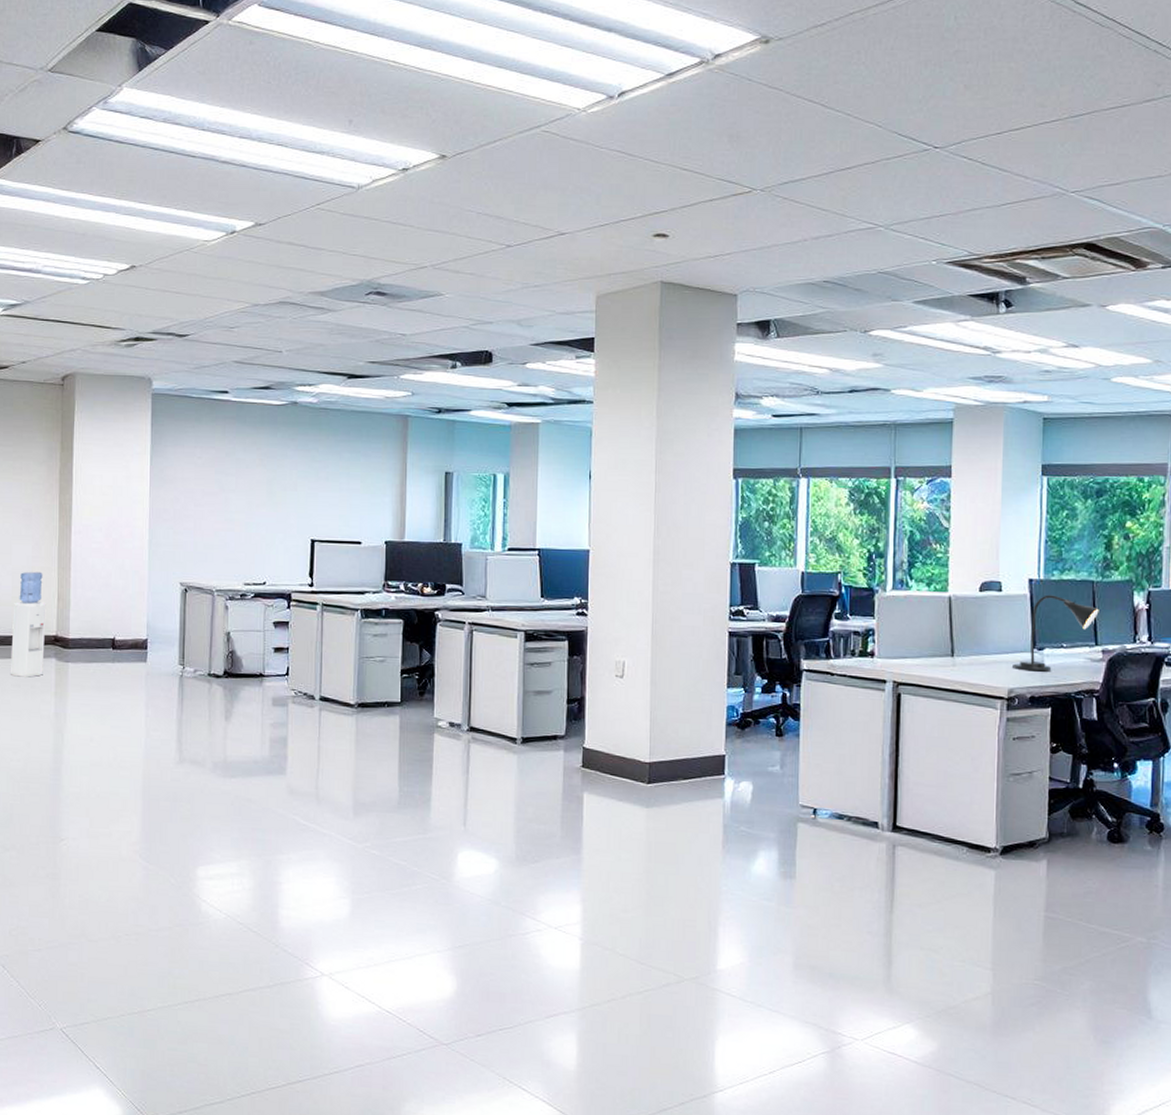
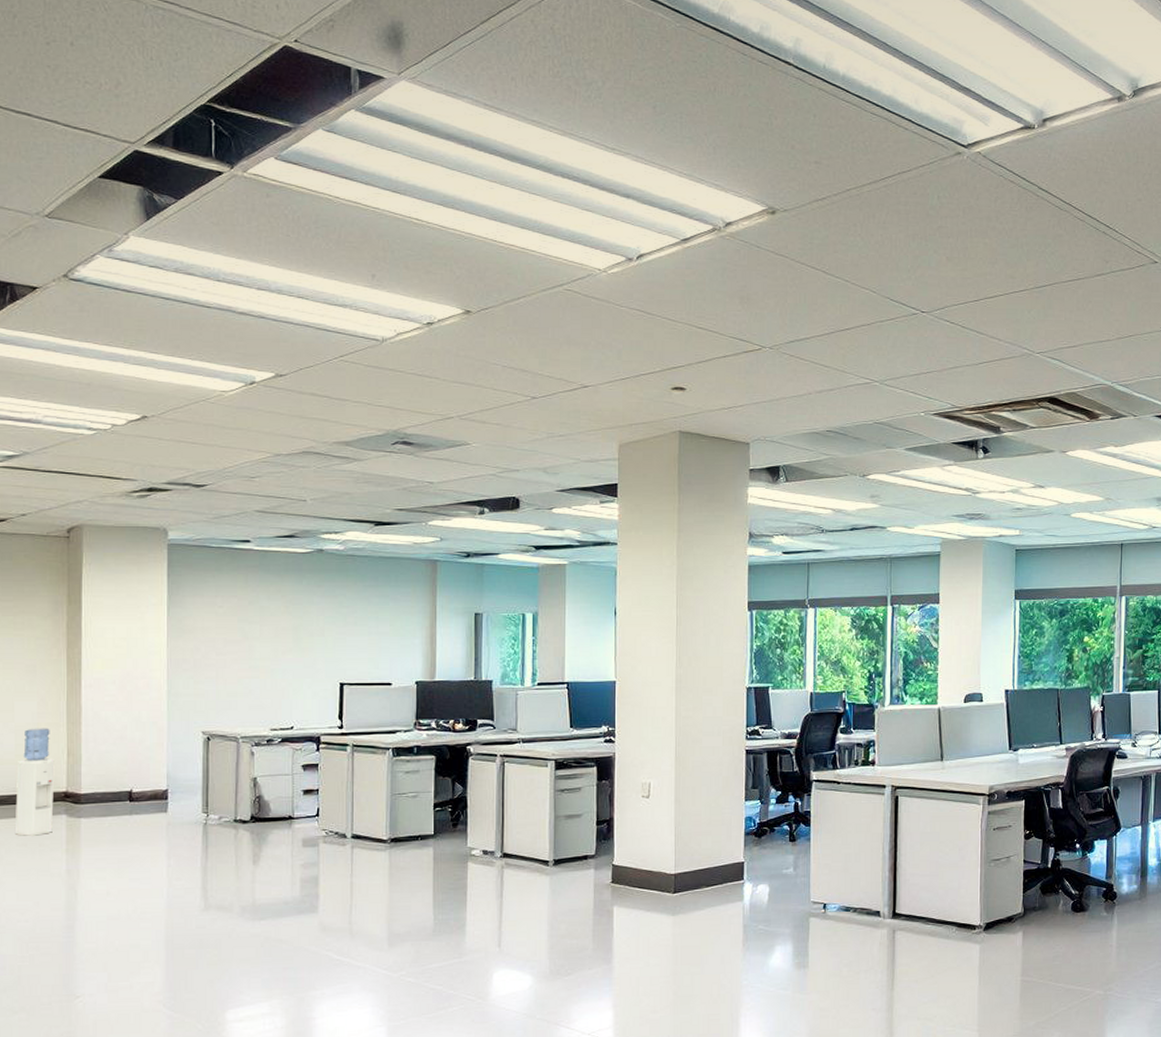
desk lamp: present [1013,594,1099,672] -> none [992,702,1063,770]

